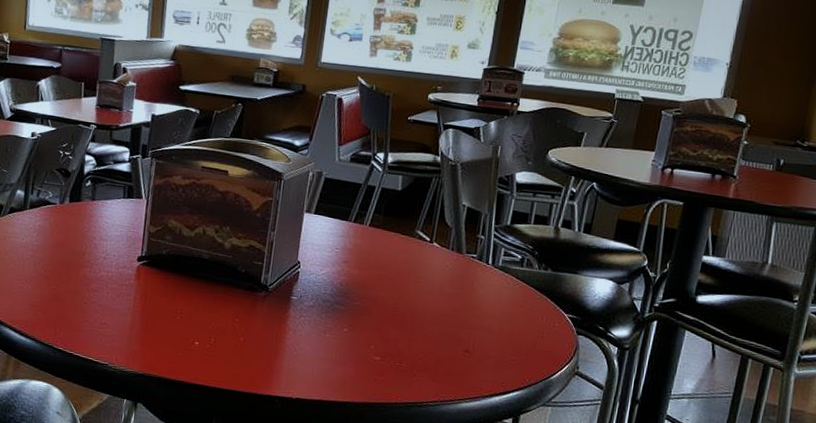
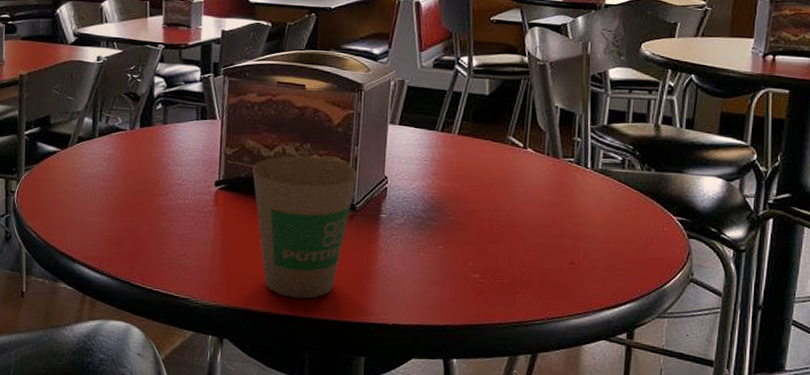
paper cup: none [173,237,272,371] -> present [252,155,357,299]

